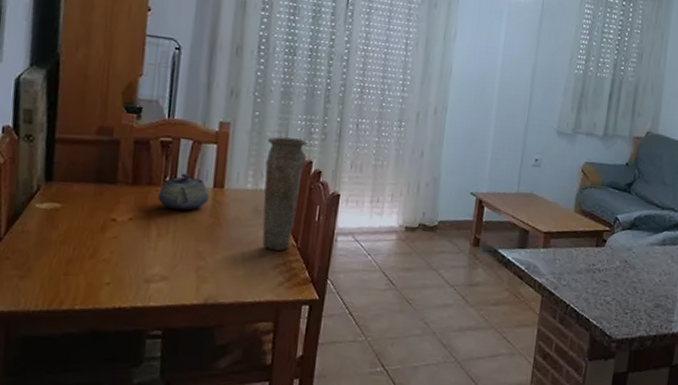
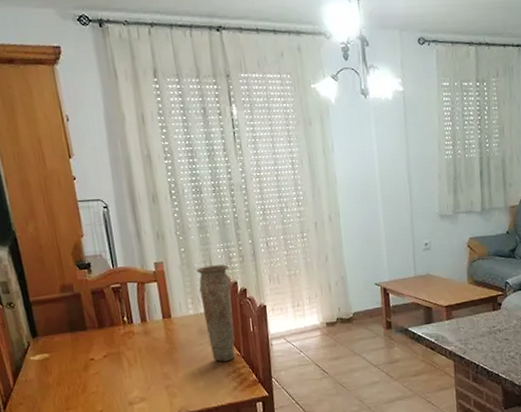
teapot: present [158,173,209,211] -> none [121,311,162,343]

